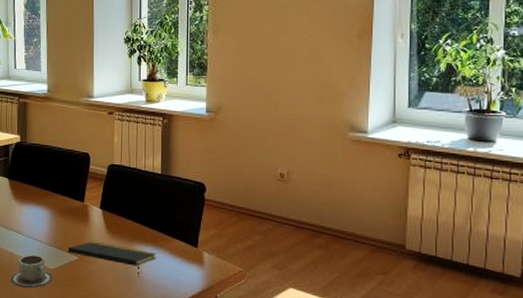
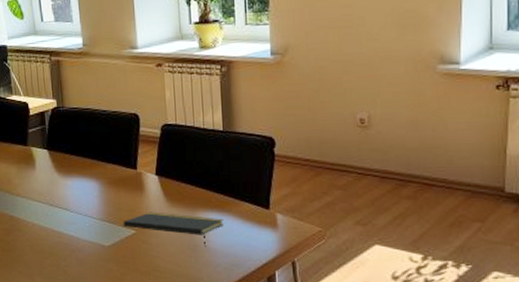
cup: present [10,255,52,289] -> none [62,233,109,270]

